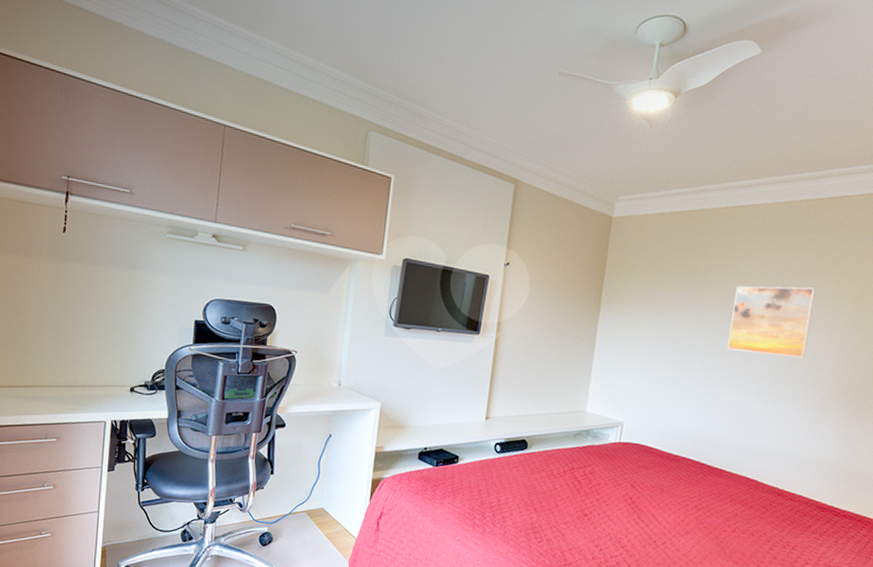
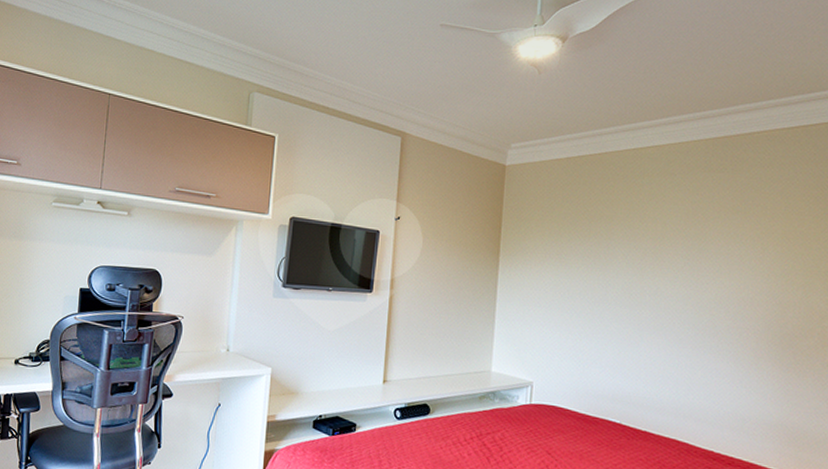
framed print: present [727,286,815,358] -> none [641,229,732,306]

